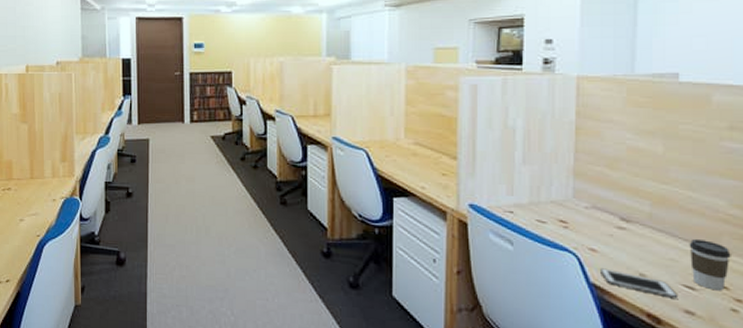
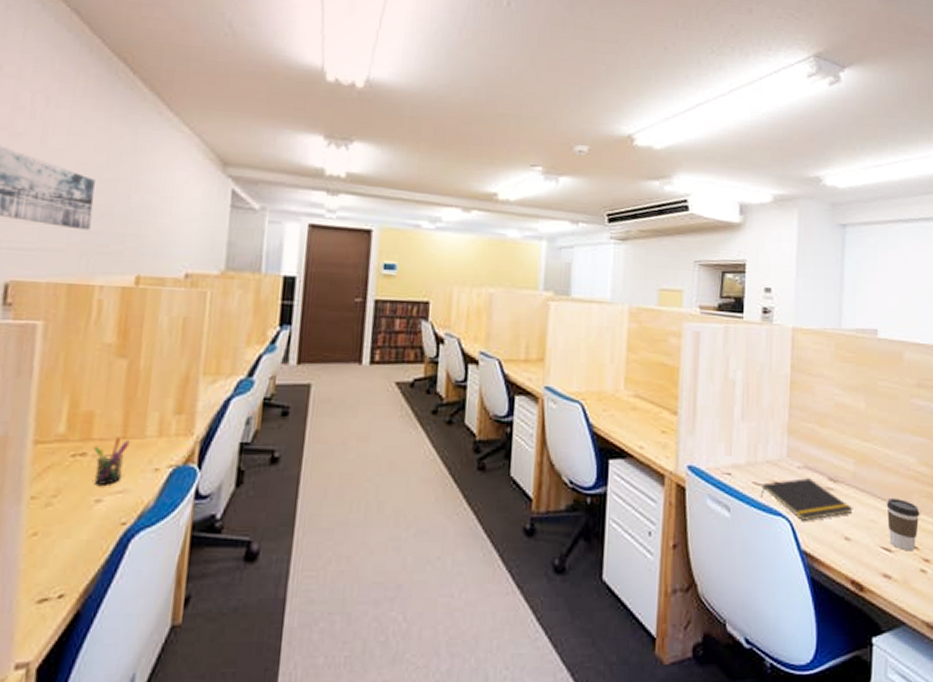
pen holder: none [15,178,36,210] -> present [94,437,131,485]
notepad: none [544,218,649,257] -> present [760,478,853,521]
cell phone: present [600,268,679,299] -> none [811,533,878,562]

